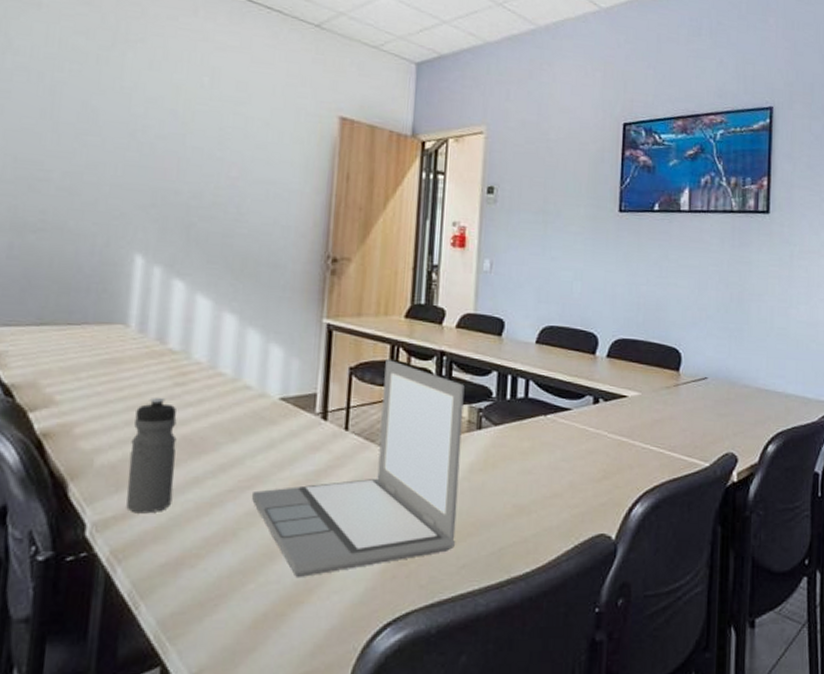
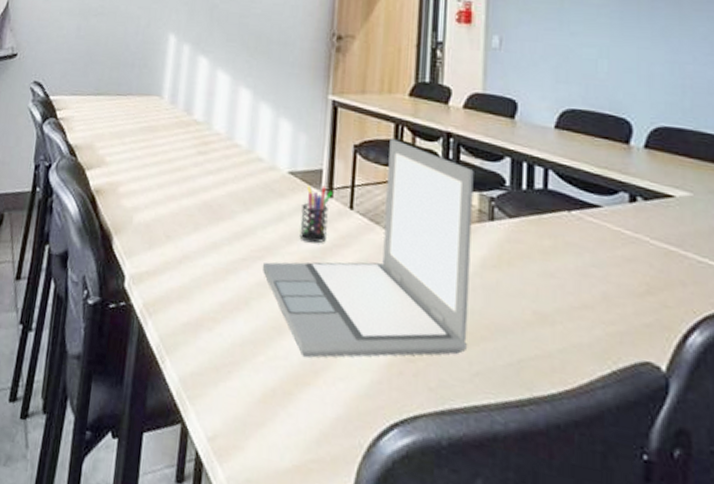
water bottle: present [126,398,177,514] -> none [157,164,199,273]
pen holder: none [292,409,328,467] -> present [299,185,334,243]

